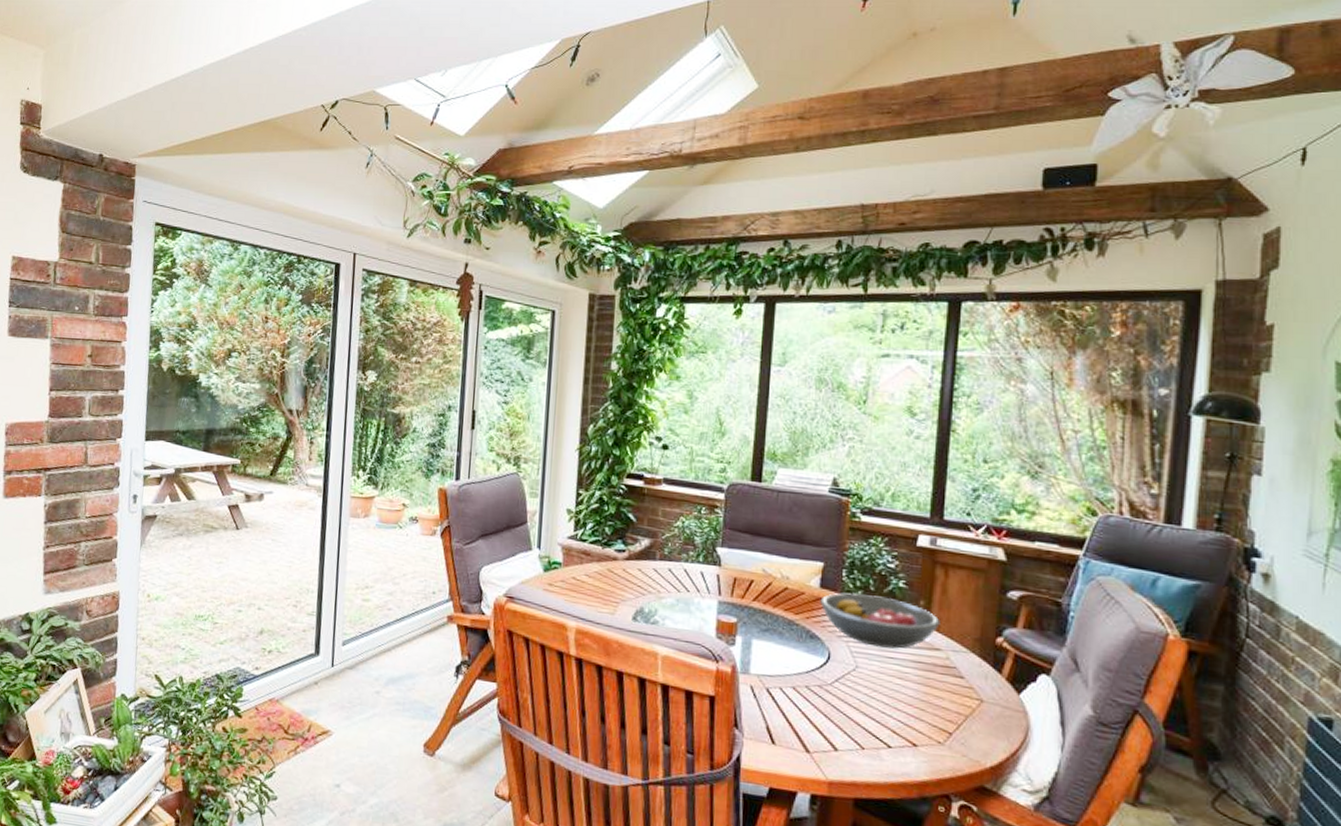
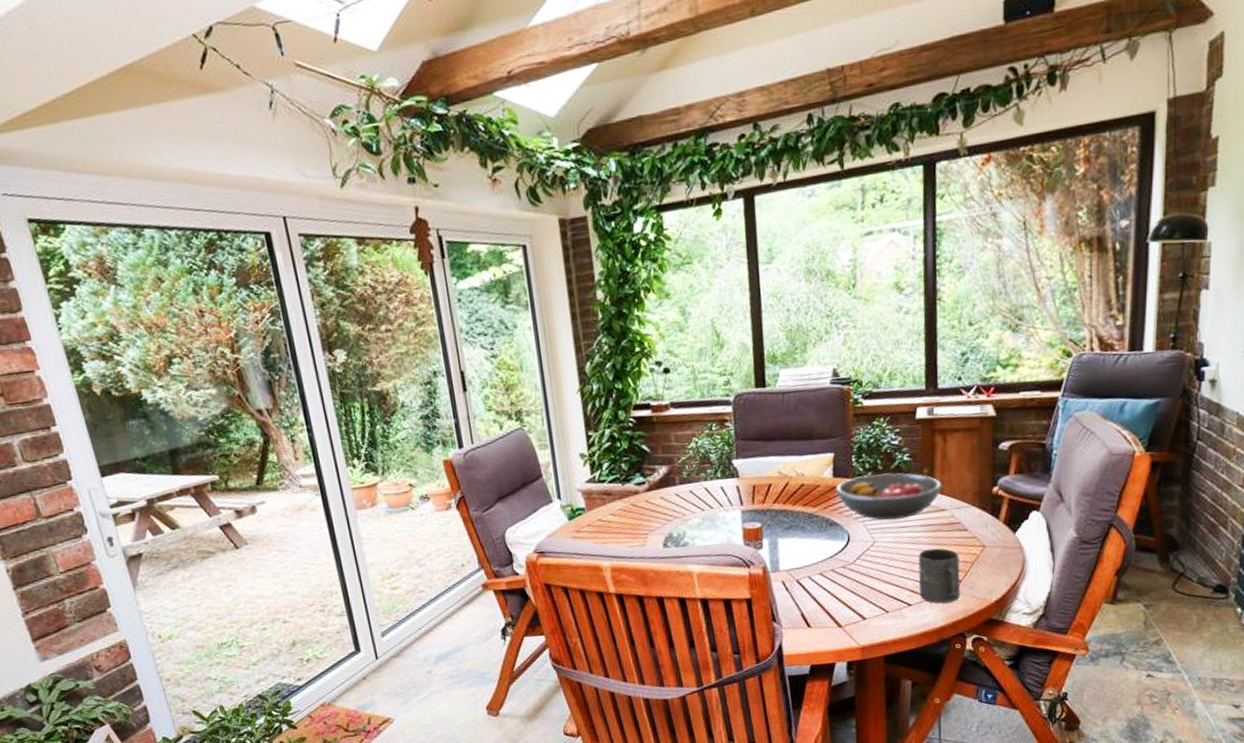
mug: none [903,688,952,756] -> present [918,548,960,604]

